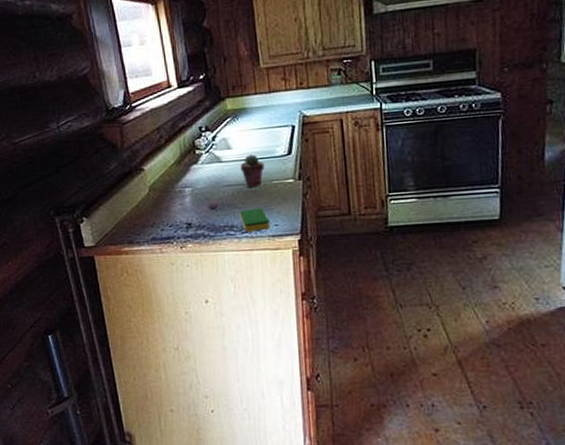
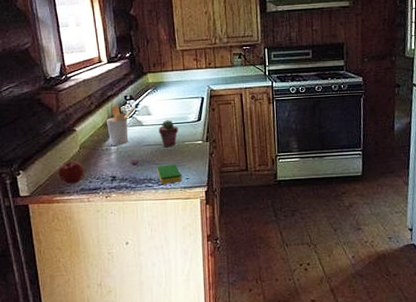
apple: none [126,204,155,233] -> present [58,160,84,184]
utensil holder: none [179,138,212,187] -> present [107,105,135,145]

